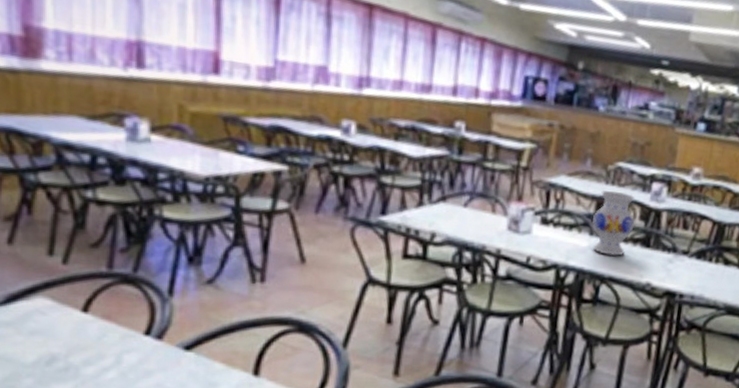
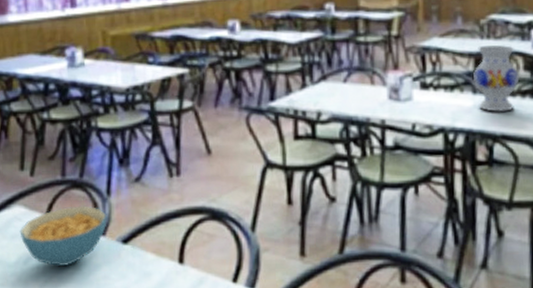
cereal bowl: none [42,303,166,370] -> present [19,205,107,266]

